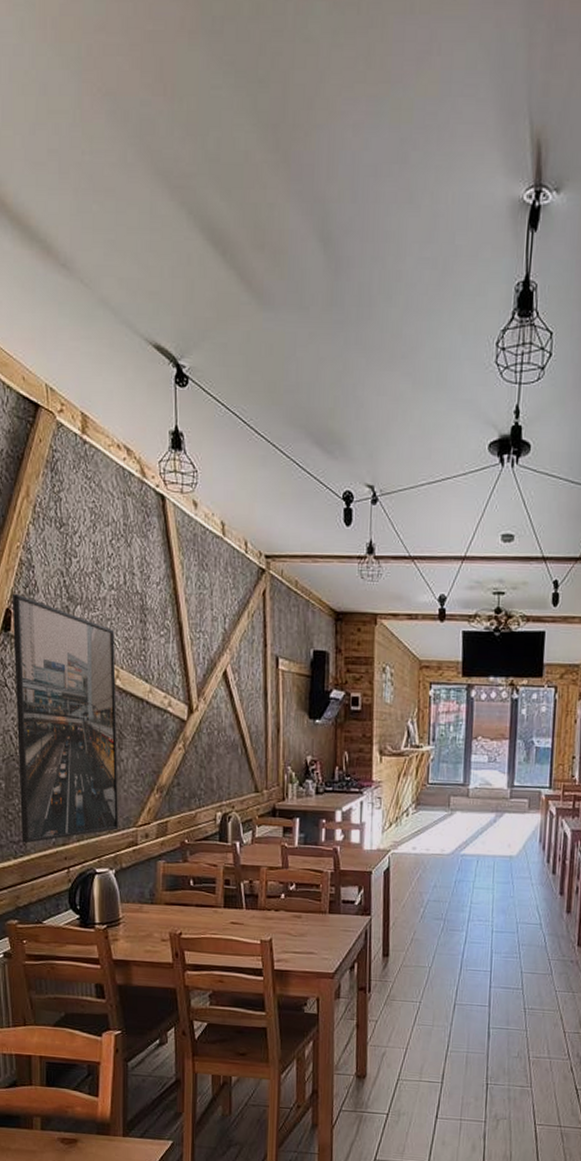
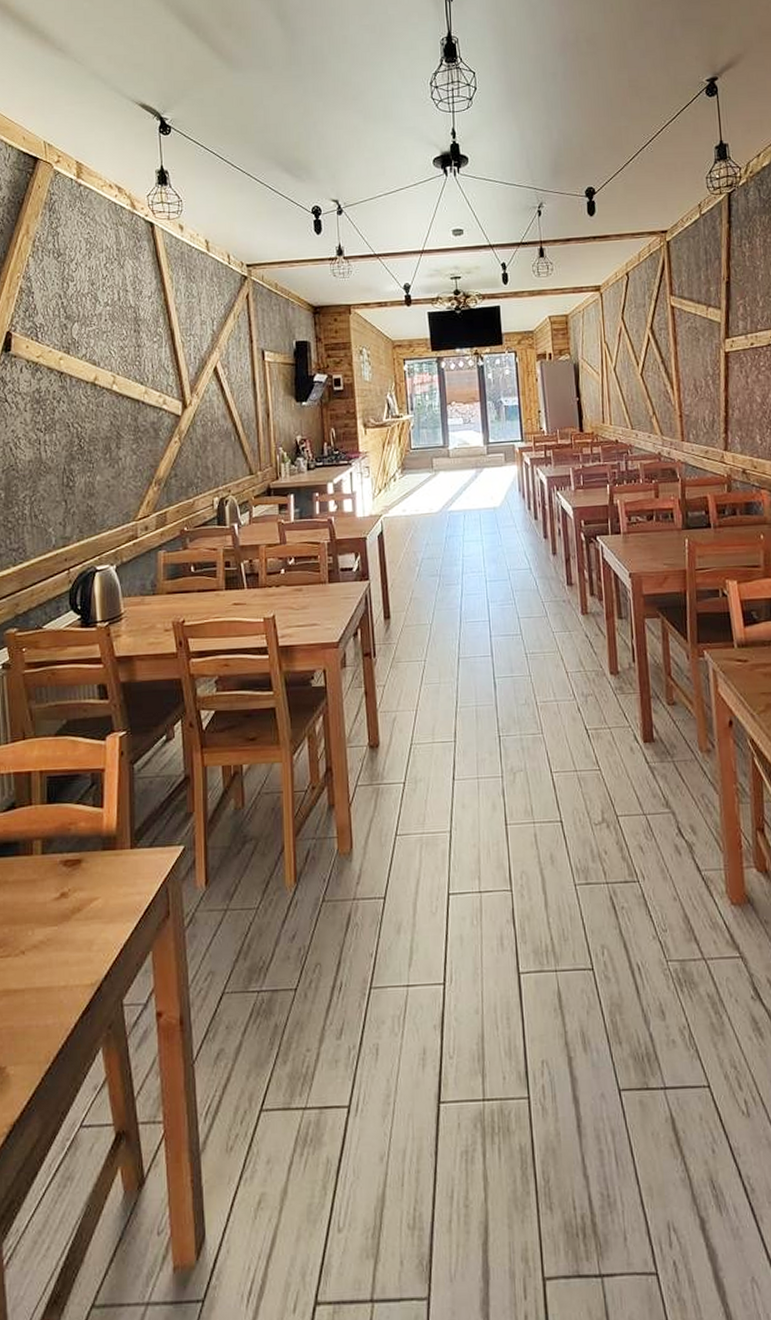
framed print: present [12,593,119,844] -> none [12,317,119,550]

